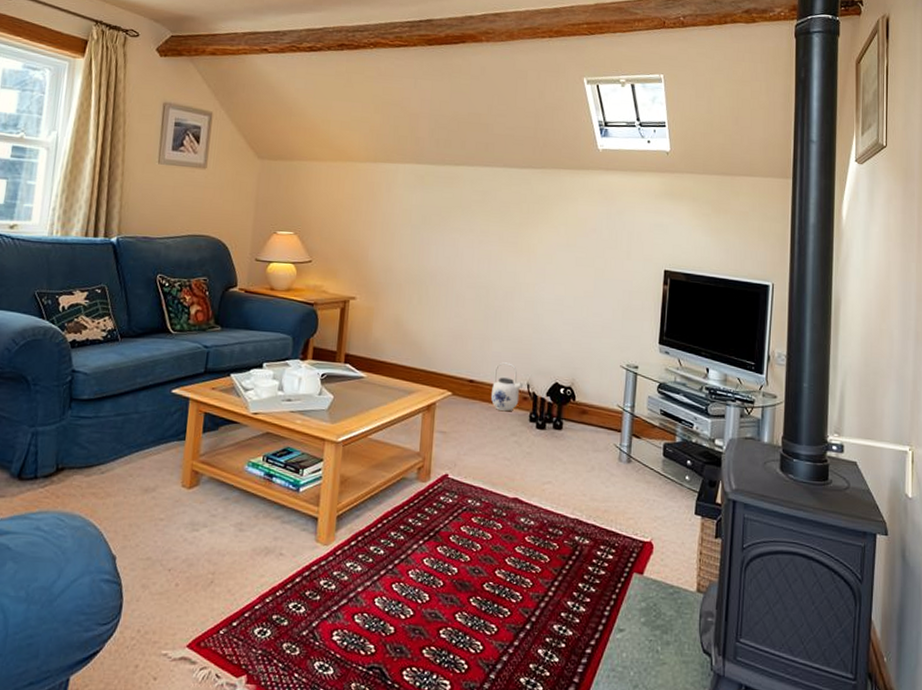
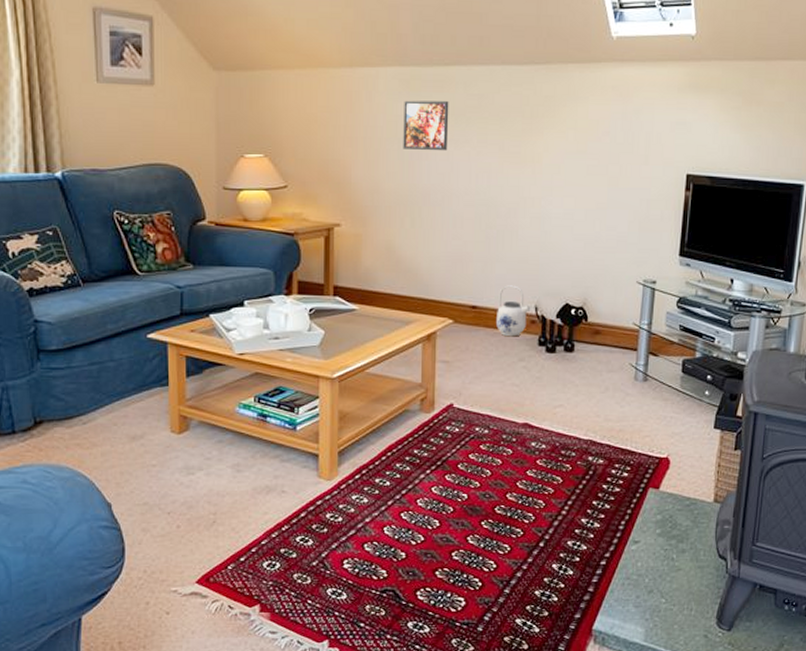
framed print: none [415,193,457,238] -> present [403,100,449,151]

